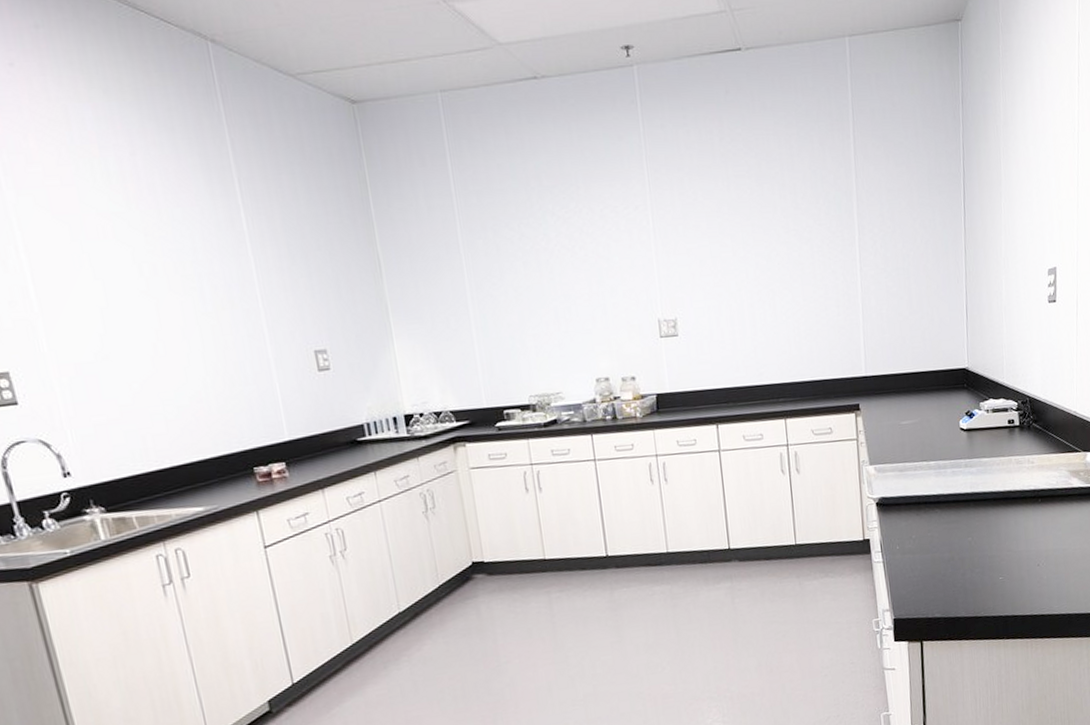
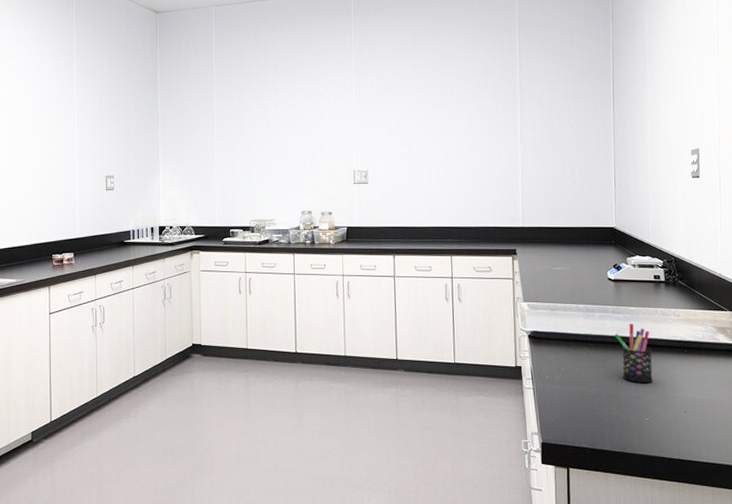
pen holder: none [967,477,1007,541] -> present [614,324,653,383]

